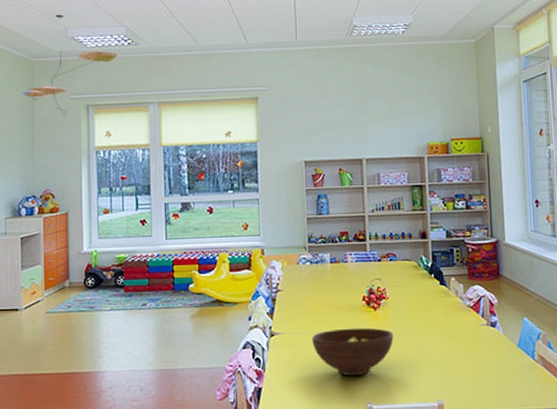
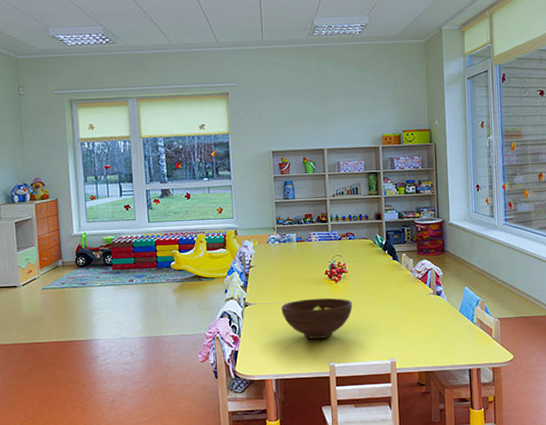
ceiling mobile: present [23,14,118,116] -> none [9,13,97,110]

